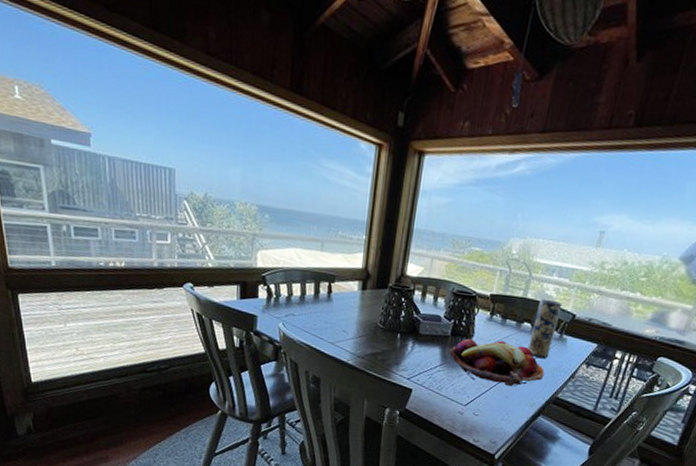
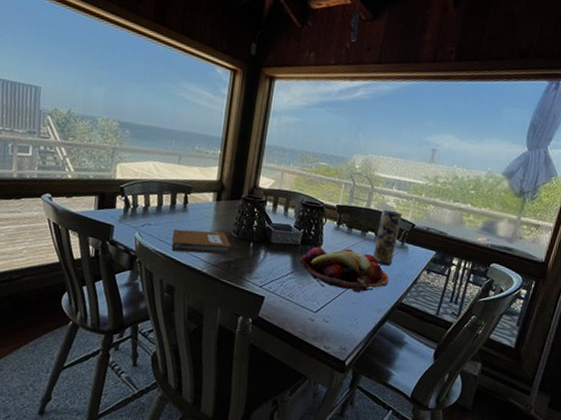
notebook: none [316,319,378,346] -> present [171,228,231,255]

